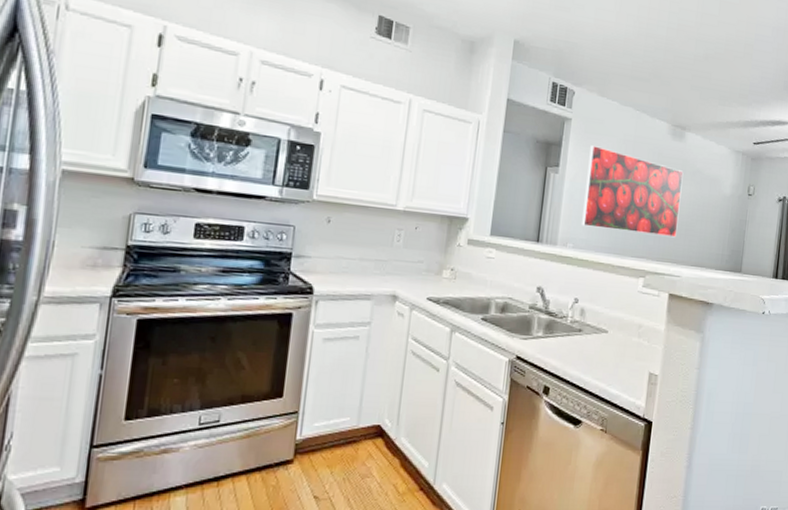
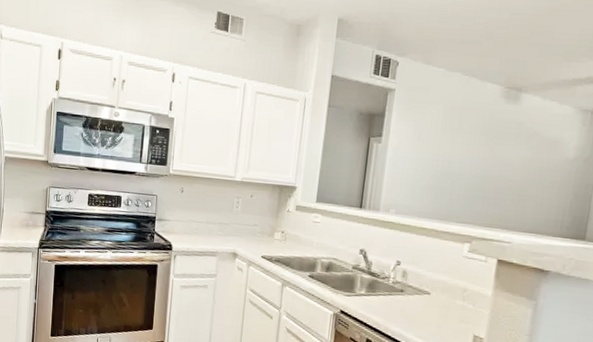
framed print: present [582,145,684,238] -> none [404,114,518,204]

